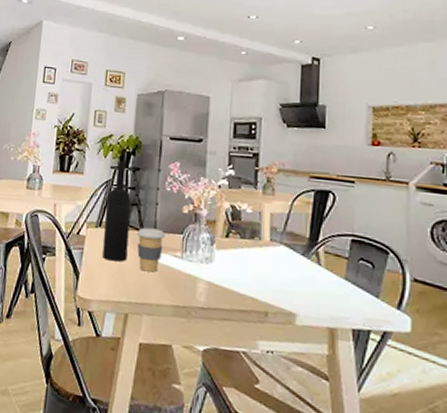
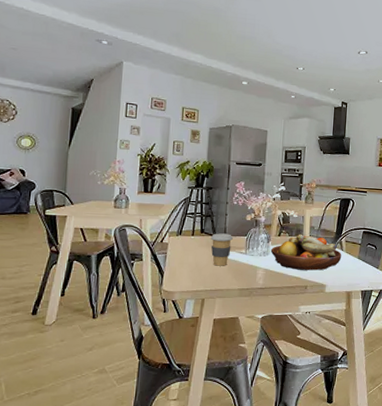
wine bottle: present [102,162,132,262] -> none [183,183,206,261]
fruit bowl: none [215,236,319,292] -> present [270,234,342,271]

